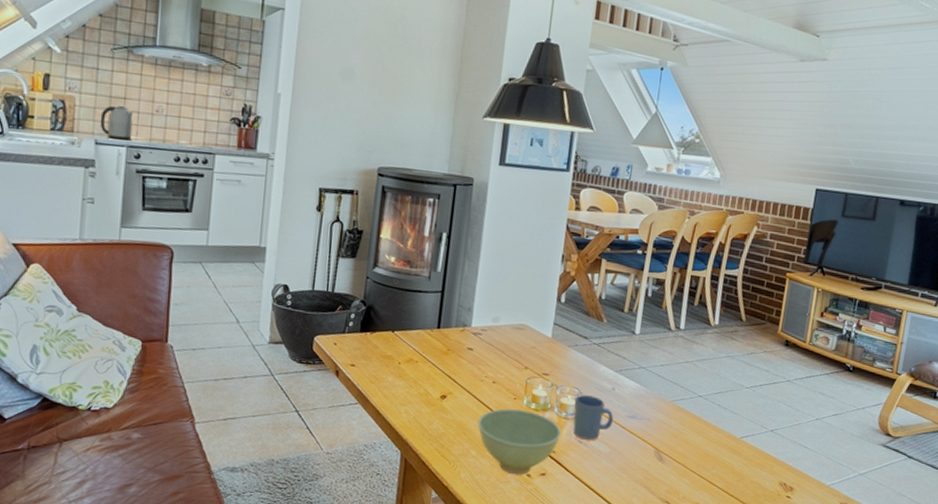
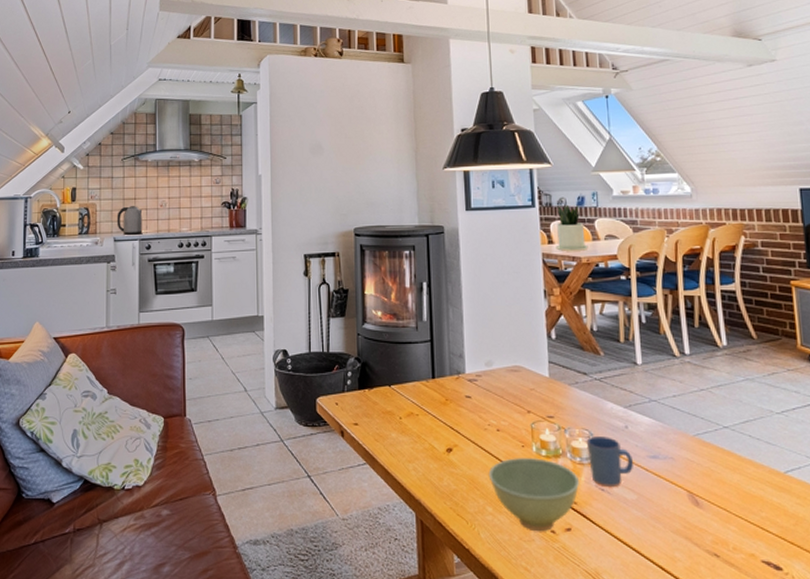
planter: none [582,173,614,221] -> present [556,204,588,251]

